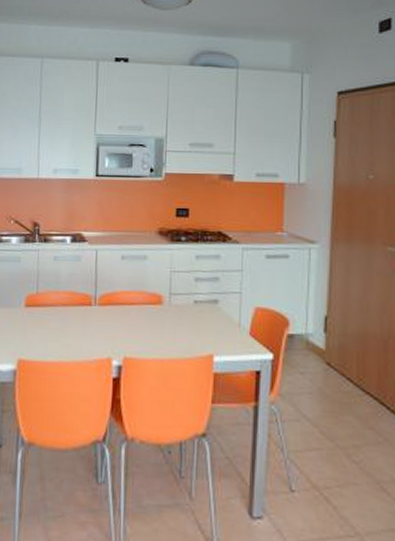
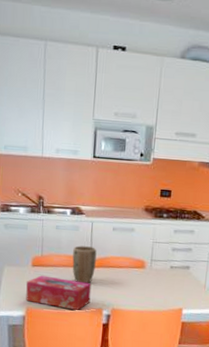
tissue box: none [17,317,98,361] -> present [26,275,92,310]
plant pot: none [73,279,103,327] -> present [72,245,97,284]

